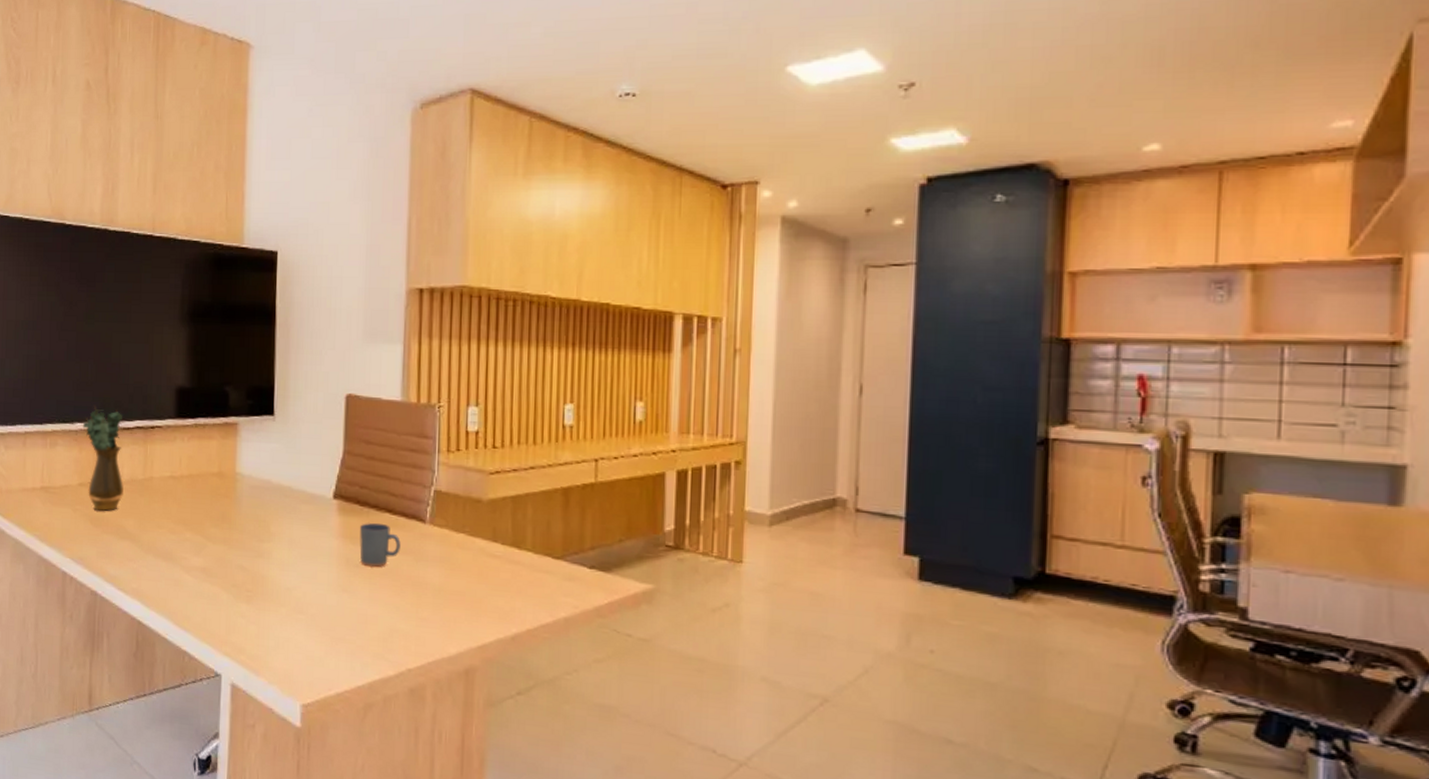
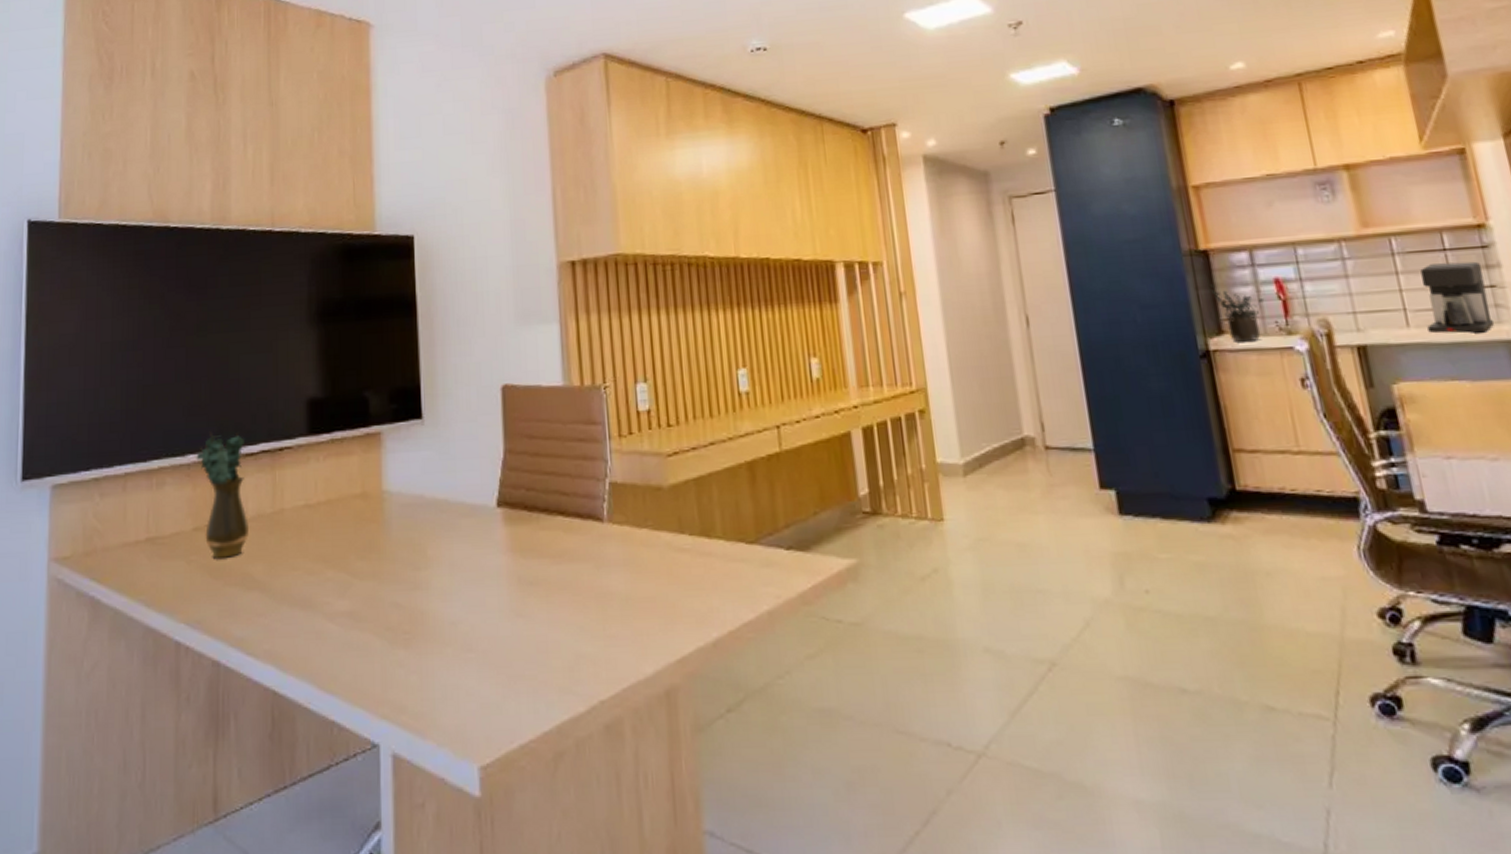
mug: present [359,522,401,567] -> none [530,528,578,582]
potted plant: none [1063,374,1122,436] -> present [1209,285,1265,344]
coffee maker: none [1301,378,1383,454] -> present [1420,261,1495,334]

